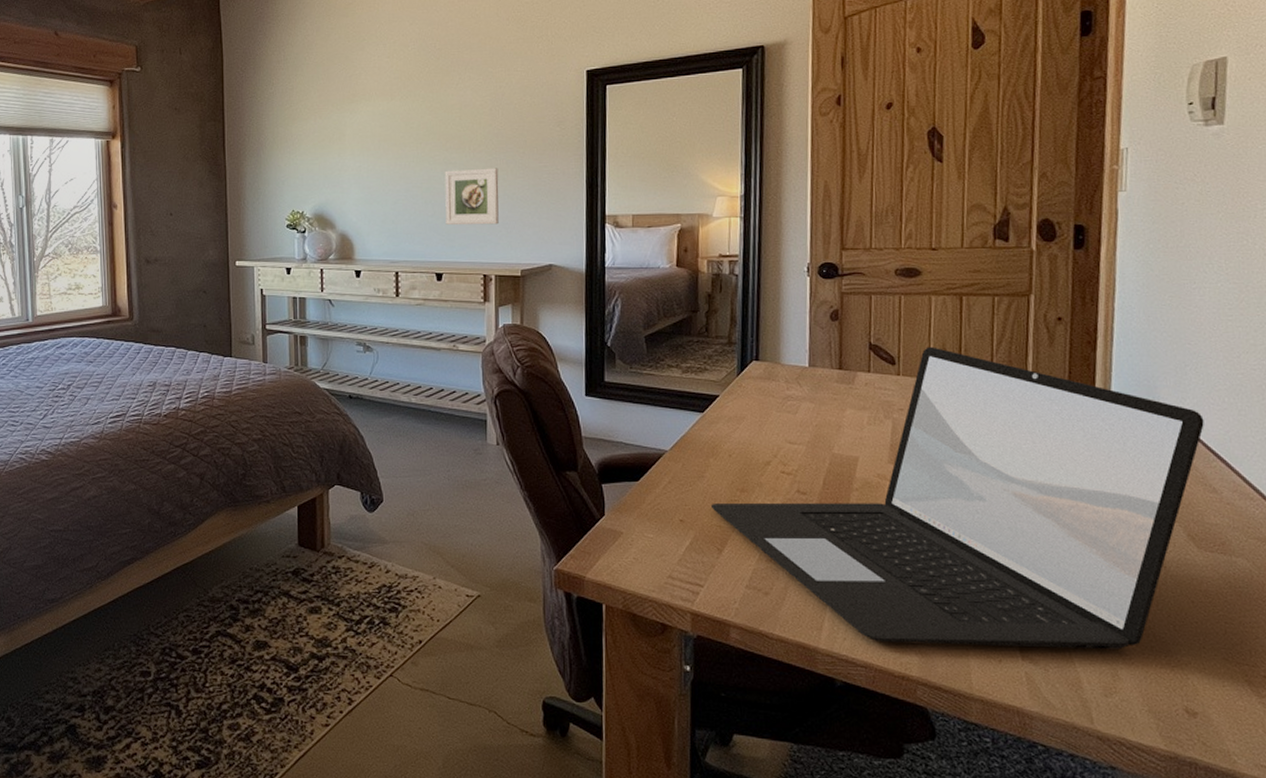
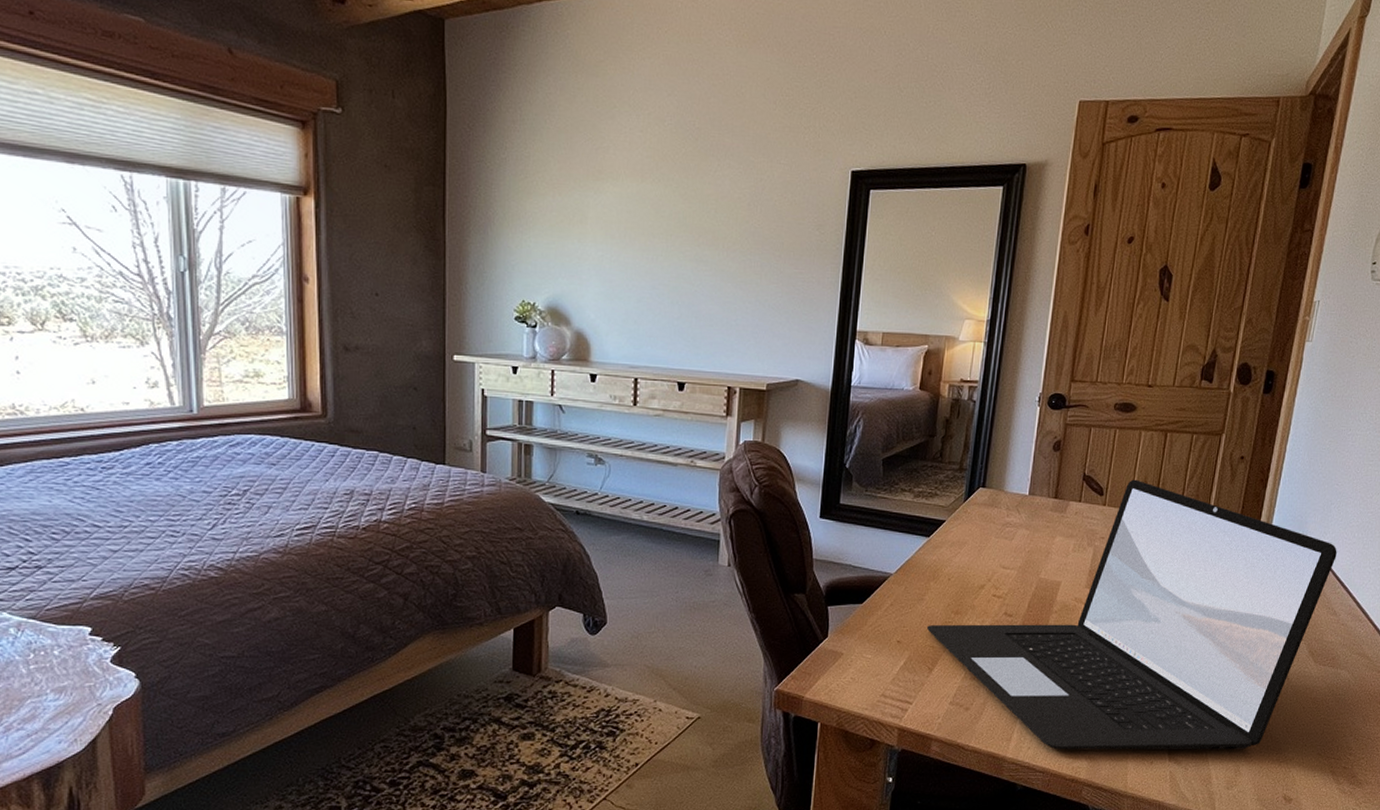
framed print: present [444,168,499,226] -> none [692,269,752,333]

